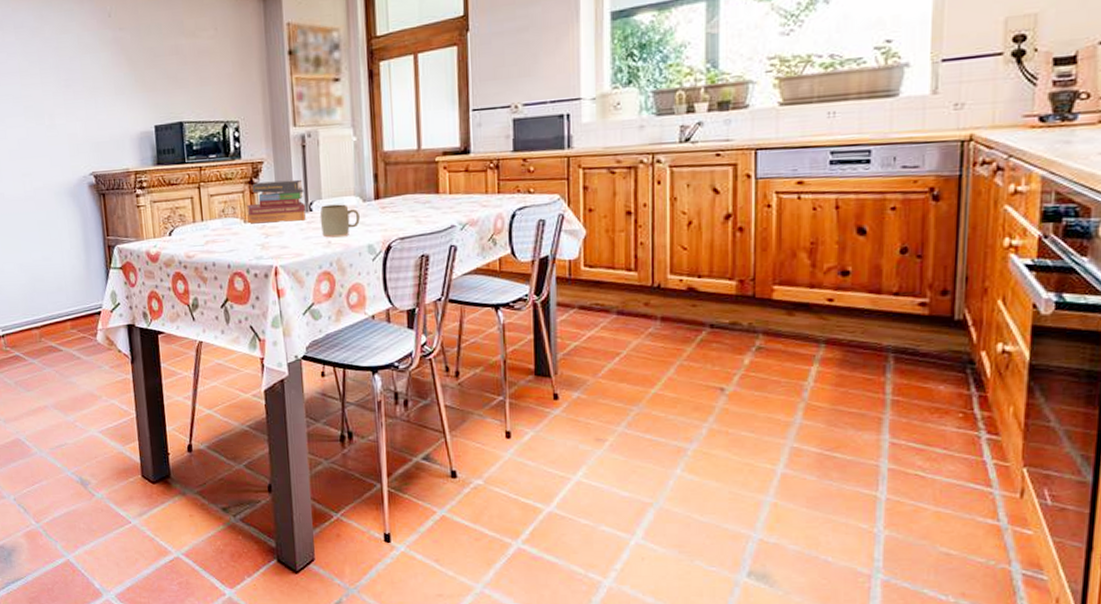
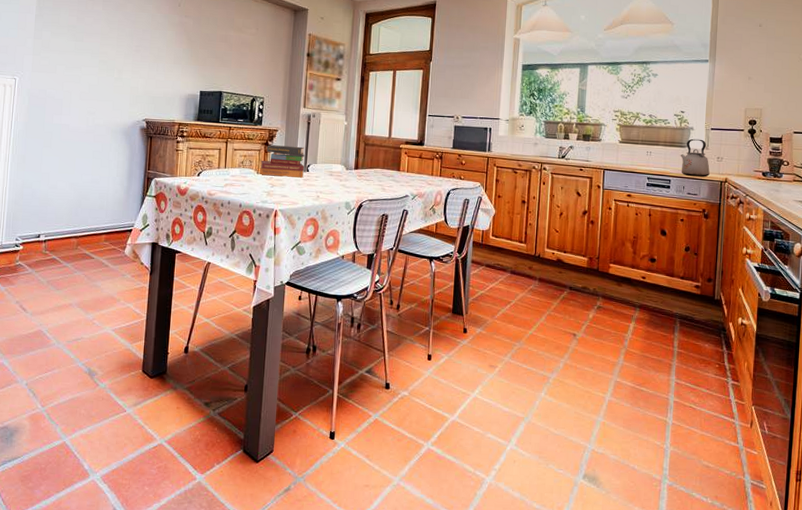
mug: present [319,204,360,238] -> none [313,168,342,194]
kettle: none [886,79,941,141] -> present [680,138,710,177]

